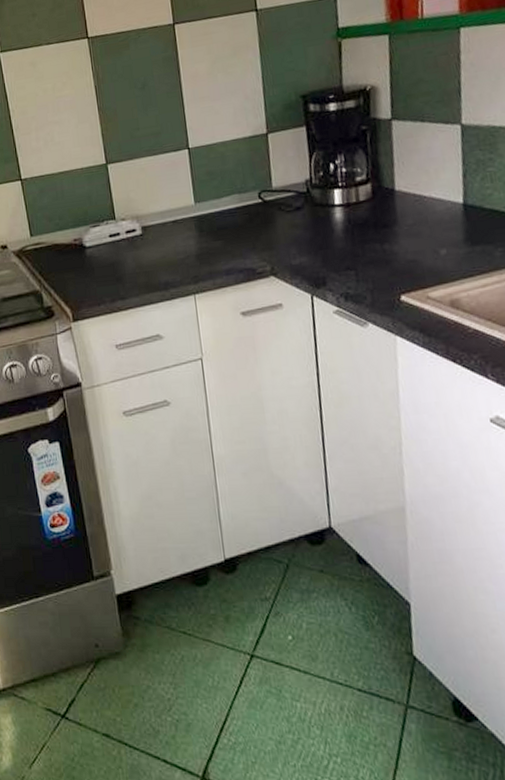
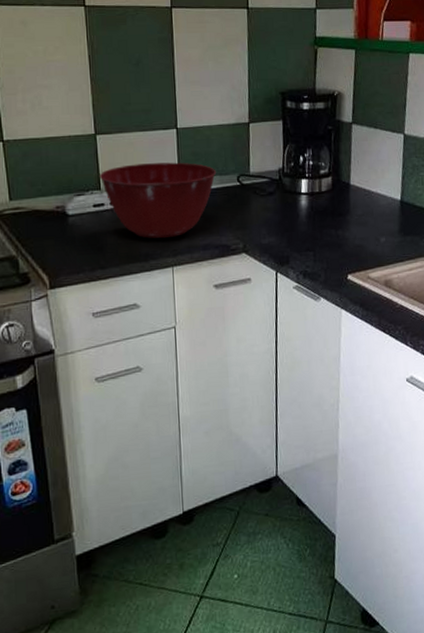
mixing bowl: none [112,183,235,266] -> present [99,162,217,239]

